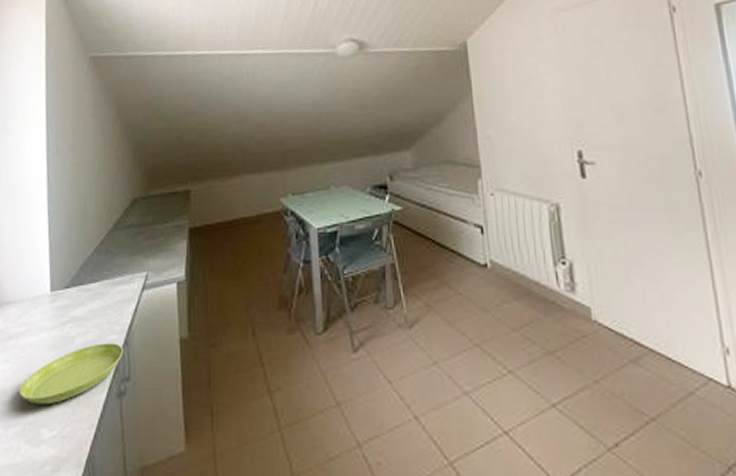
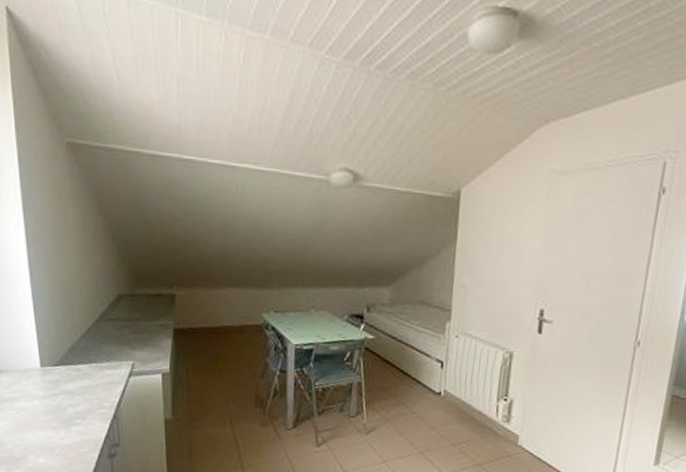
saucer: present [19,343,123,405] -> none [17,414,112,457]

